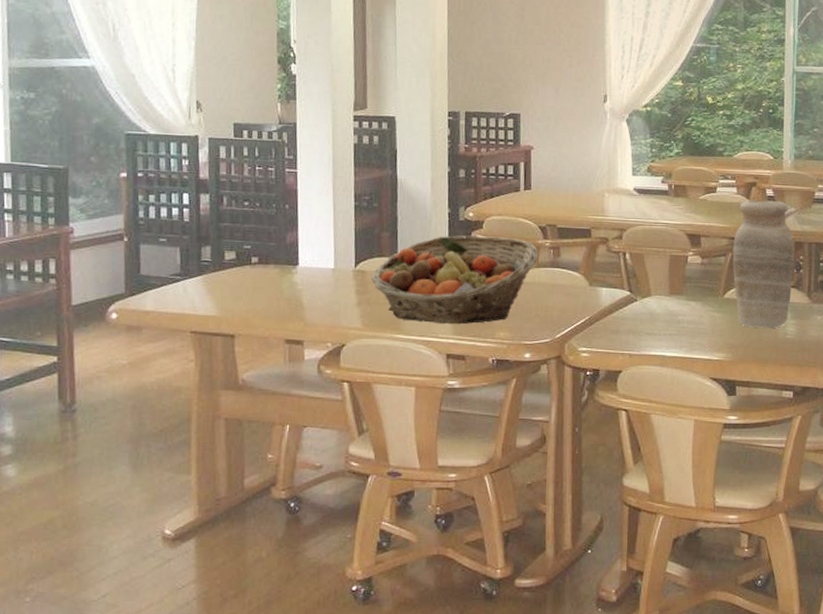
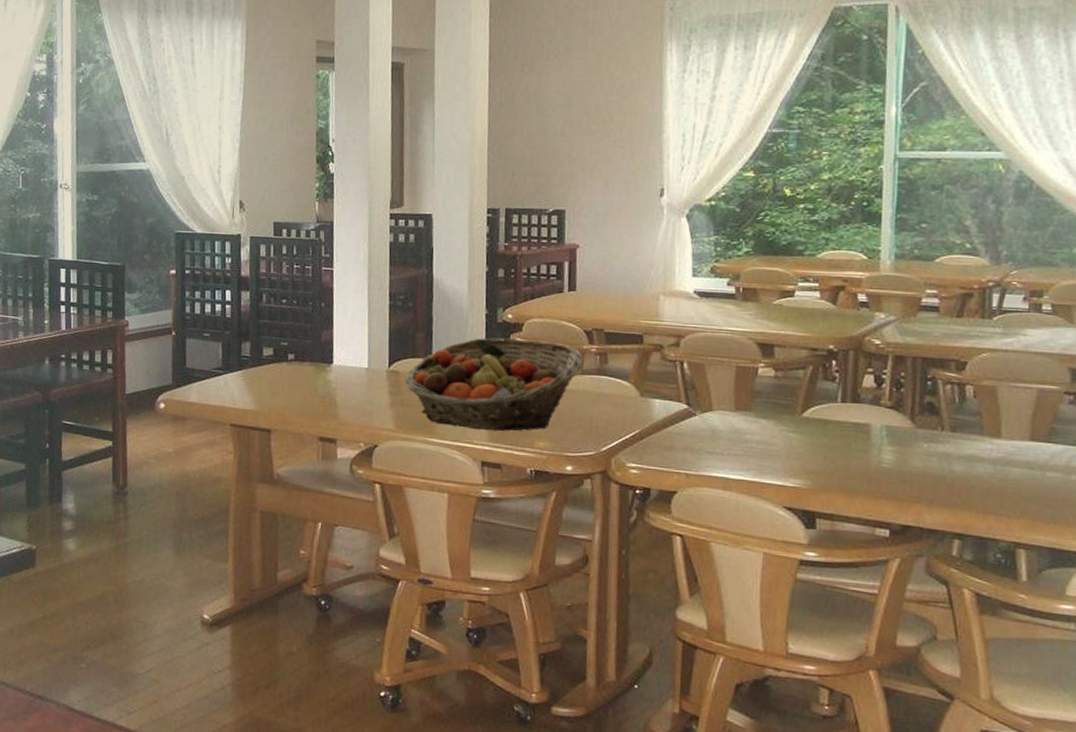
vase: present [732,199,795,328] -> none [813,305,894,455]

